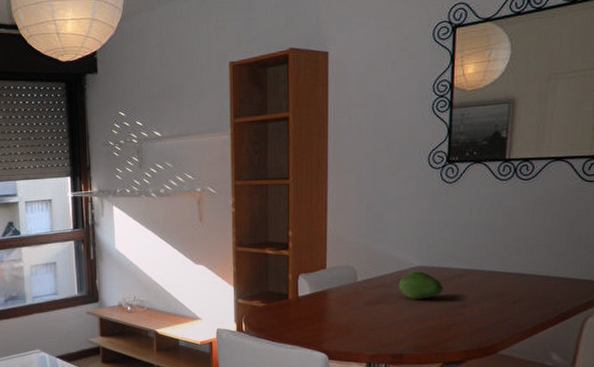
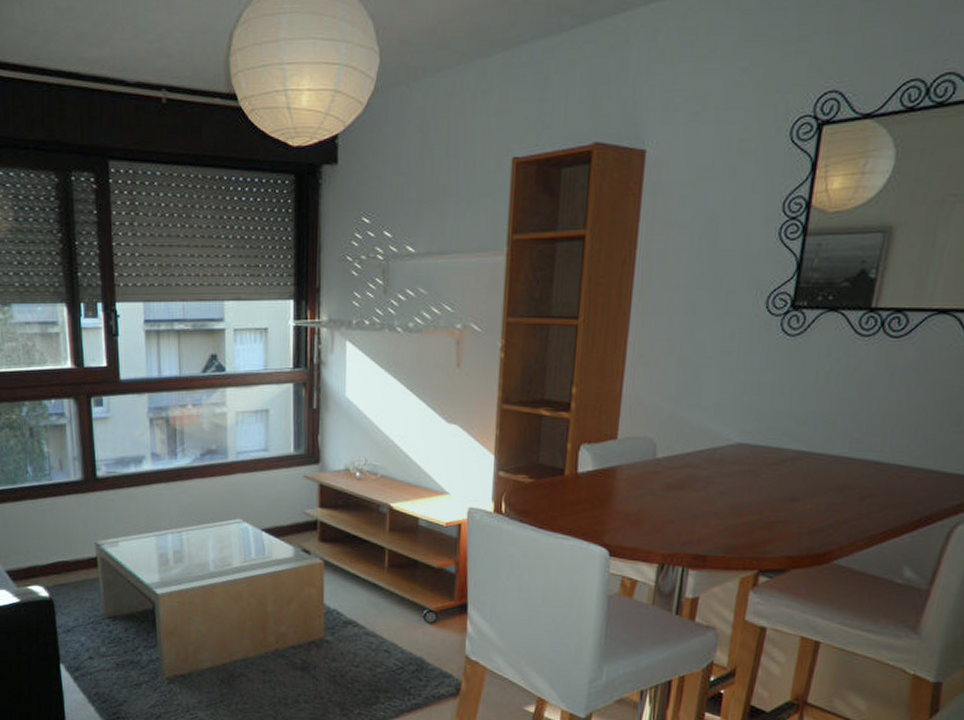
fruit: present [398,271,444,299] -> none [709,449,770,486]

